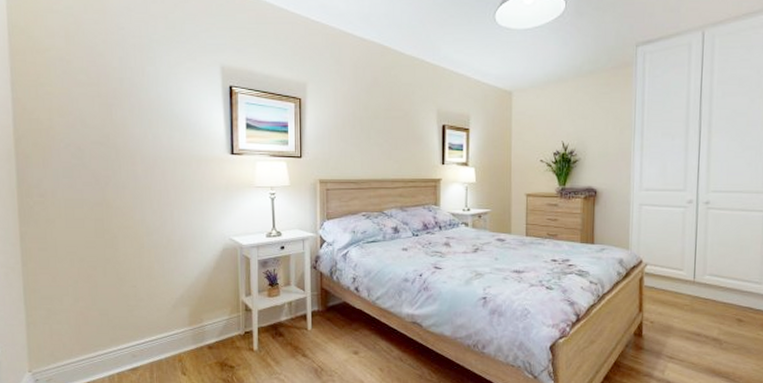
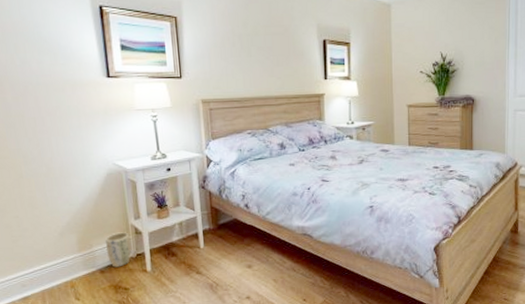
plant pot: none [216,308,240,344] -> present [105,232,131,267]

